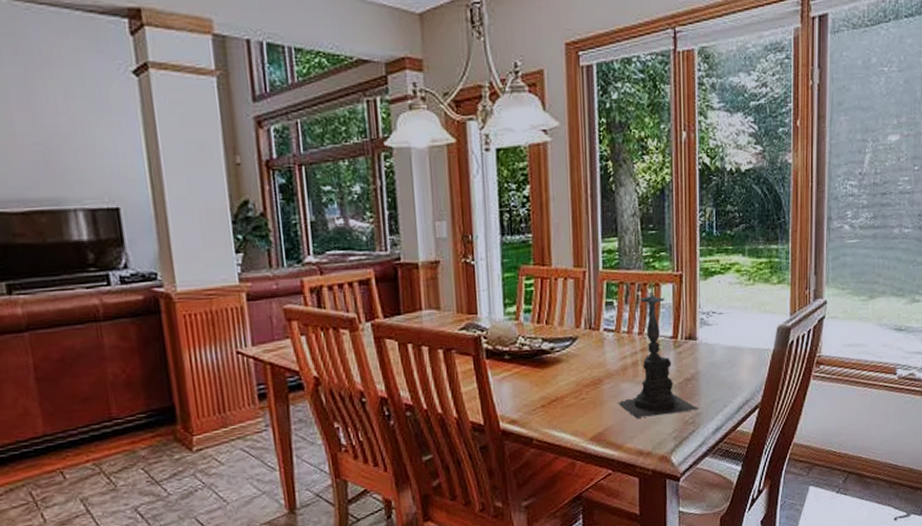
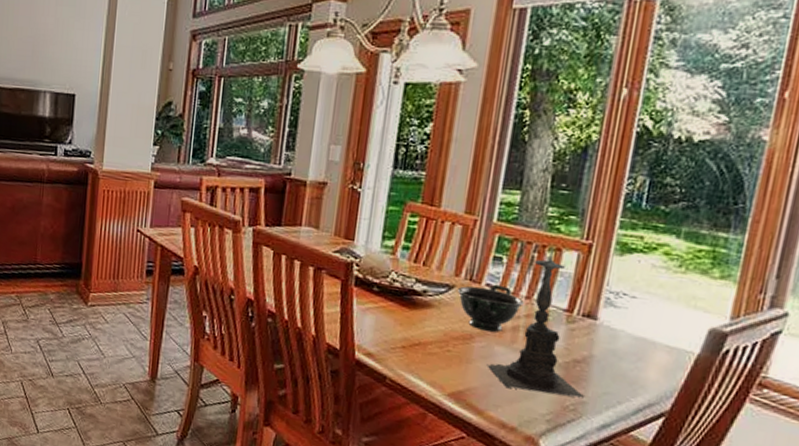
bowl: none [580,327,638,372] -> present [456,284,524,332]

